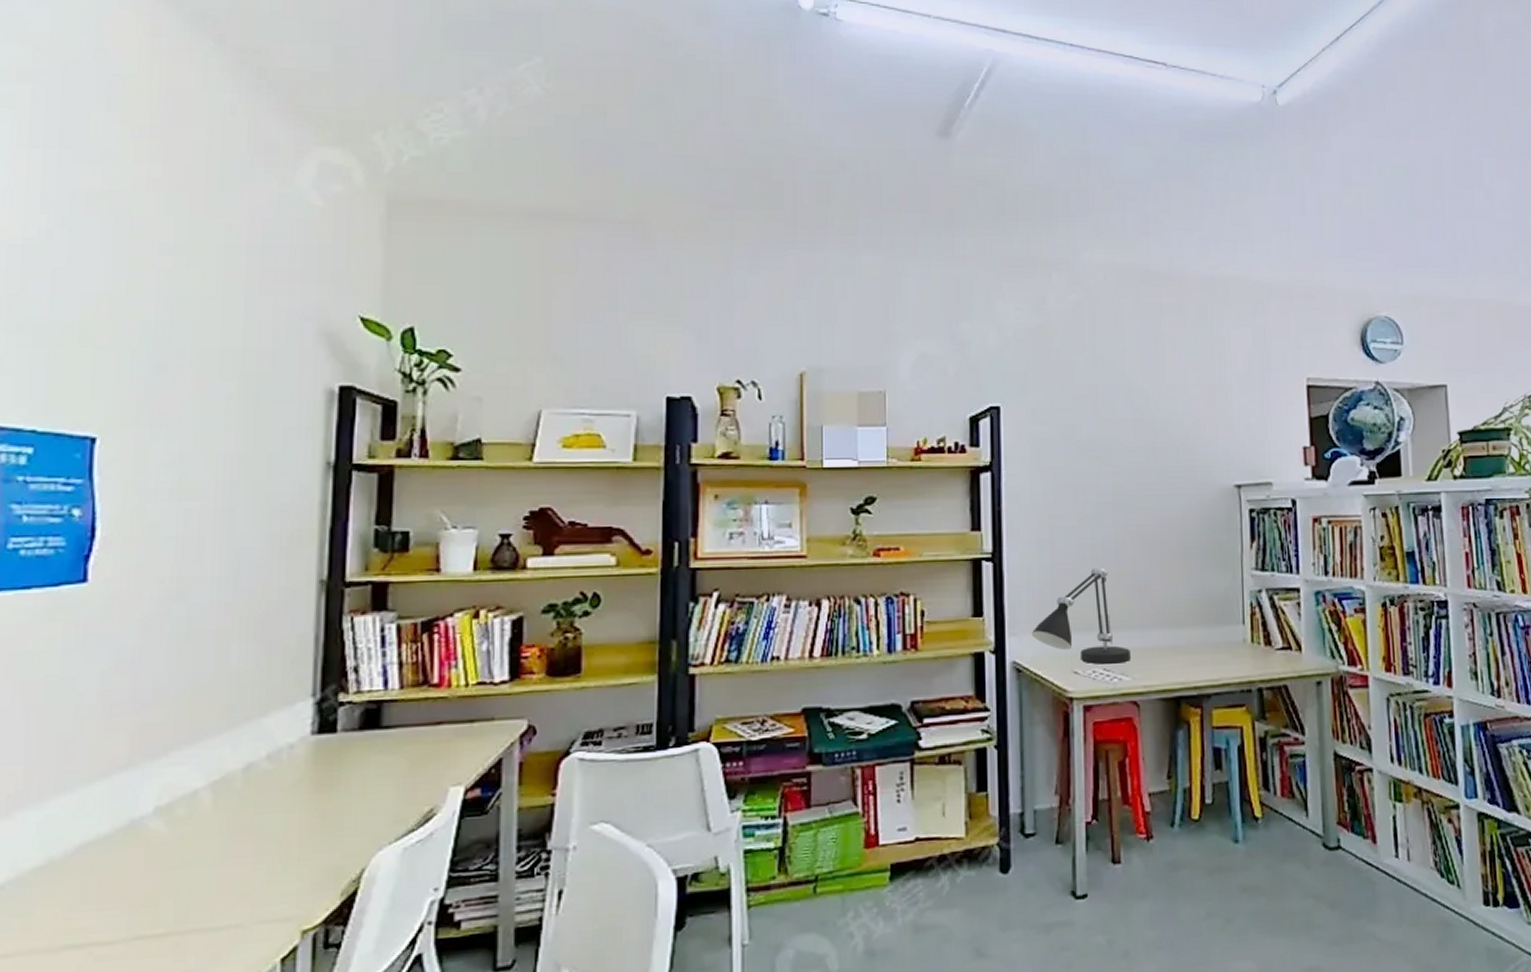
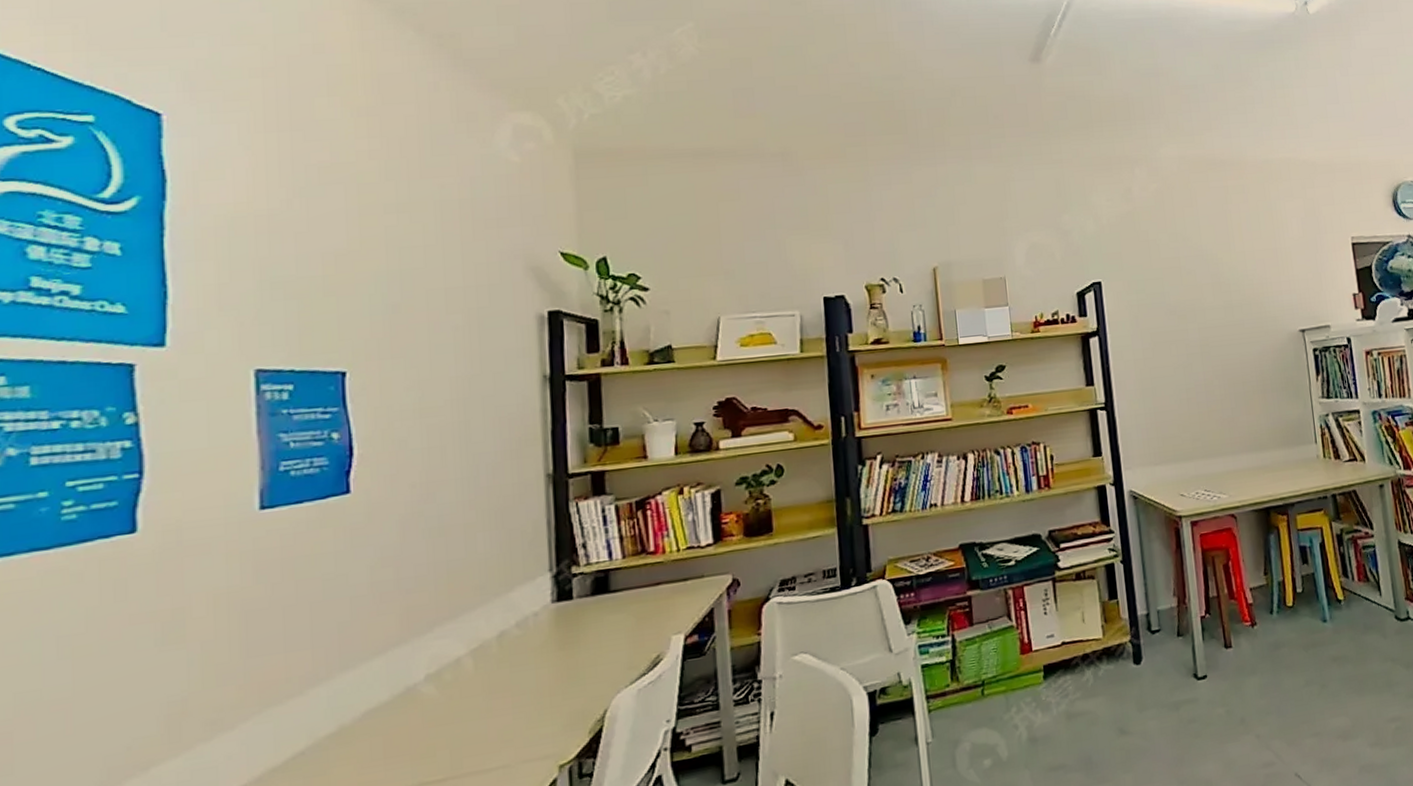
desk lamp: present [1031,567,1131,664] -> none [1142,407,1226,487]

